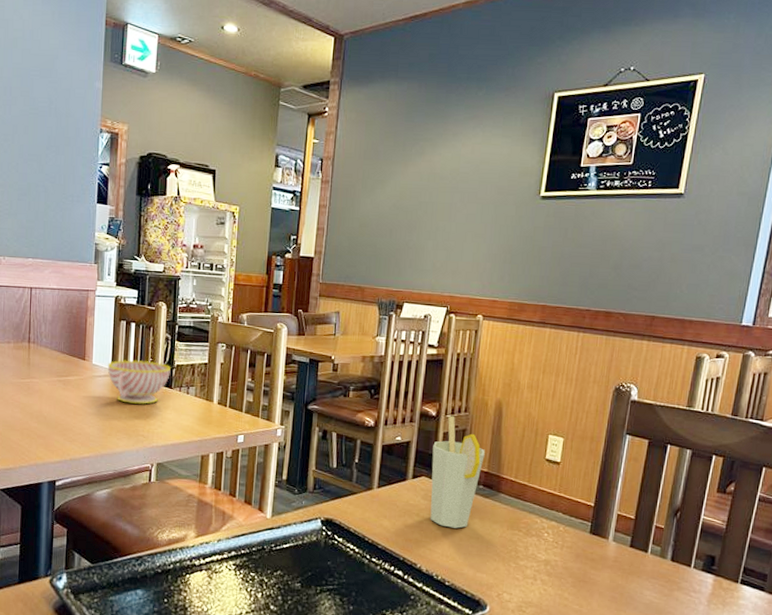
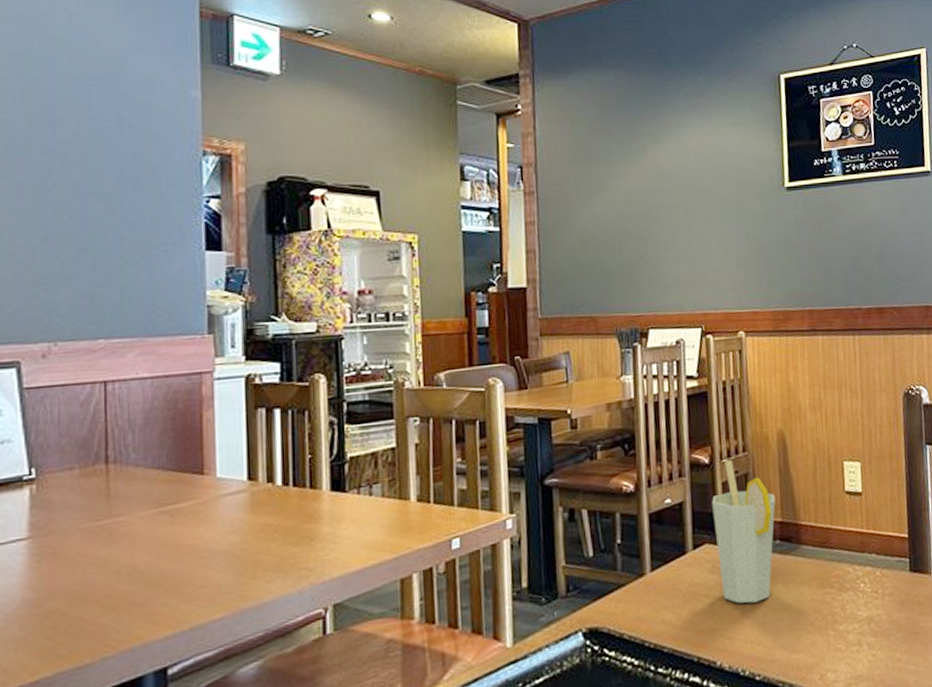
teacup: present [107,360,171,404] -> none [241,458,341,525]

